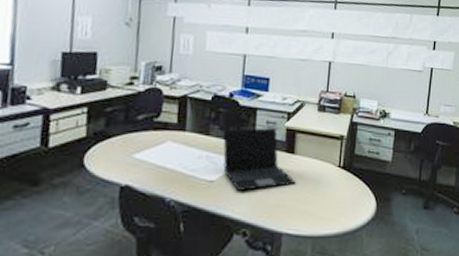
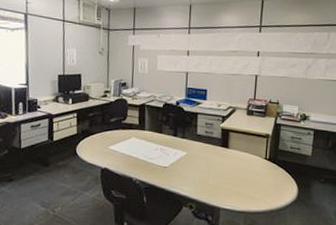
laptop: present [223,127,297,191] -> none [172,127,231,175]

